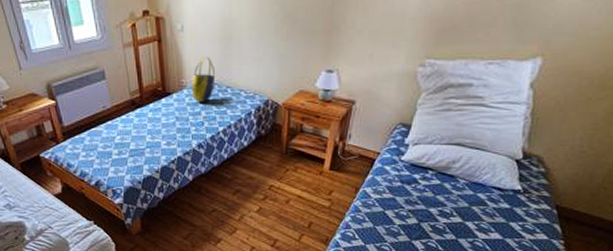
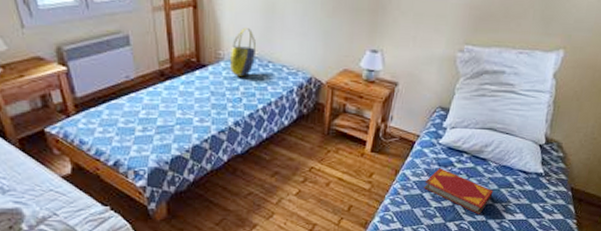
hardback book: none [386,185,463,233] -> present [424,168,493,214]

